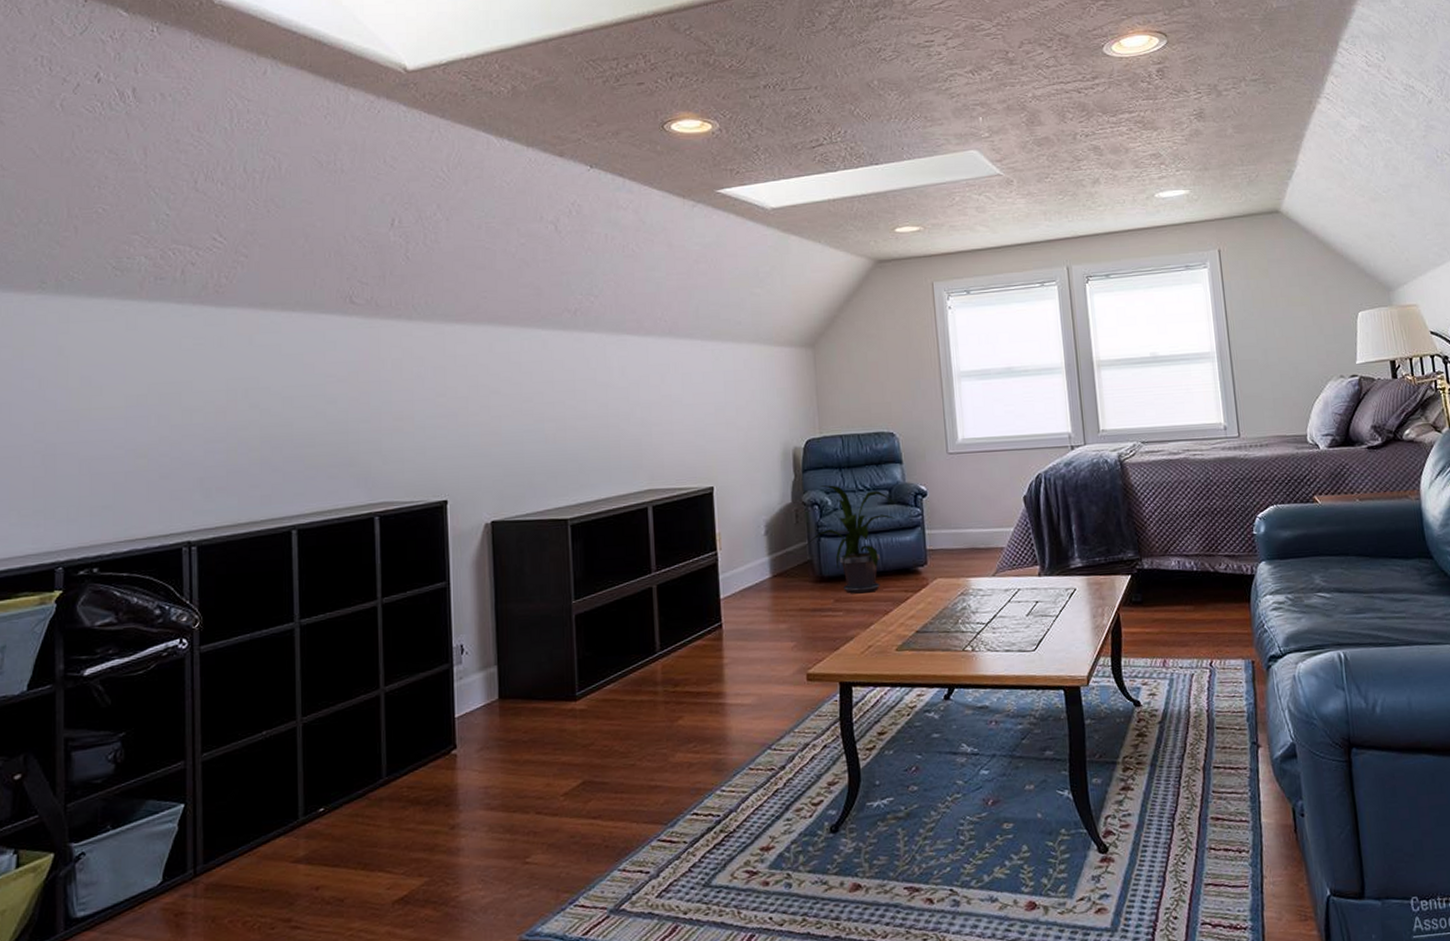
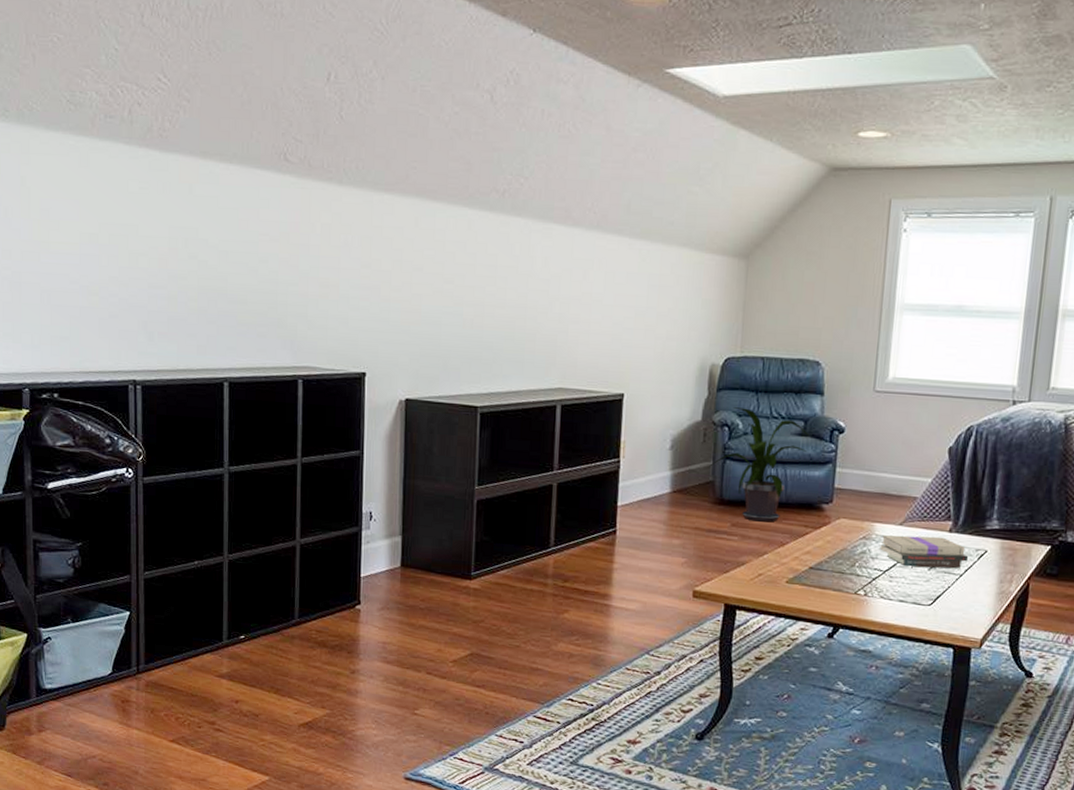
books: none [978,582,1061,616] -> present [880,535,969,569]

